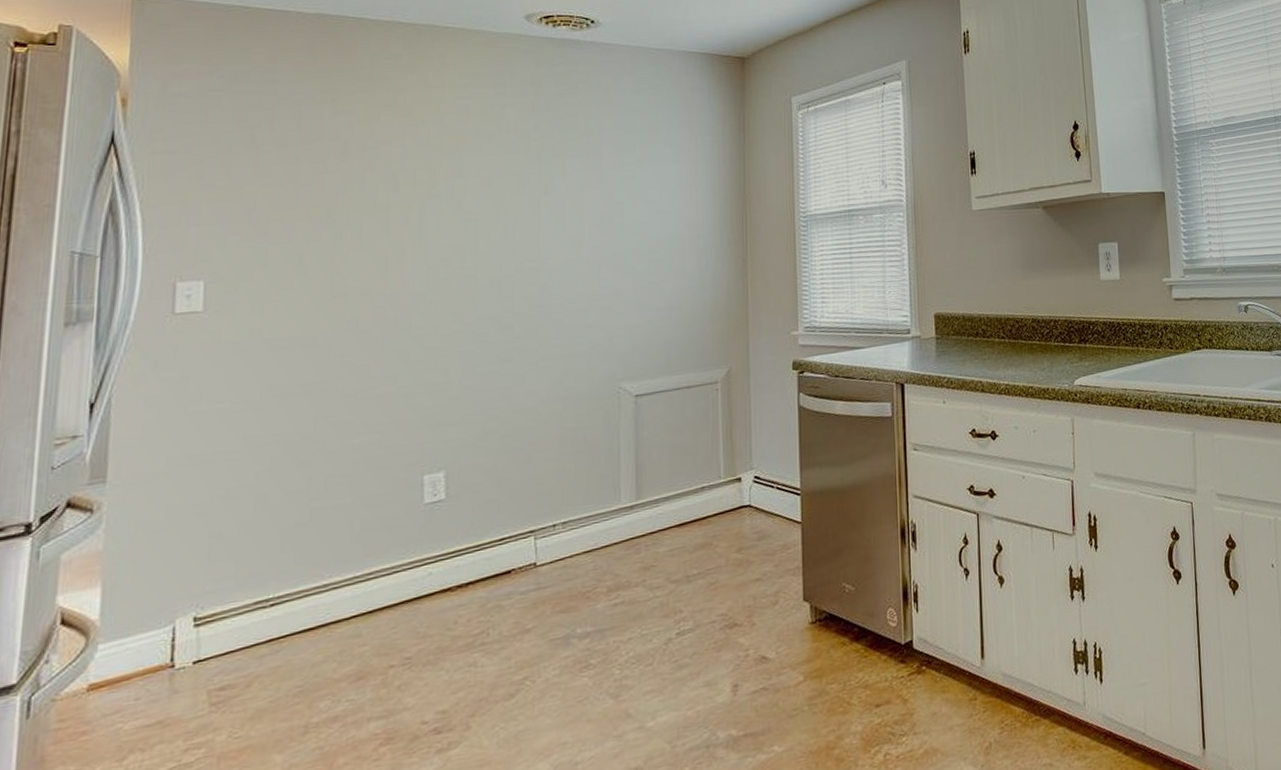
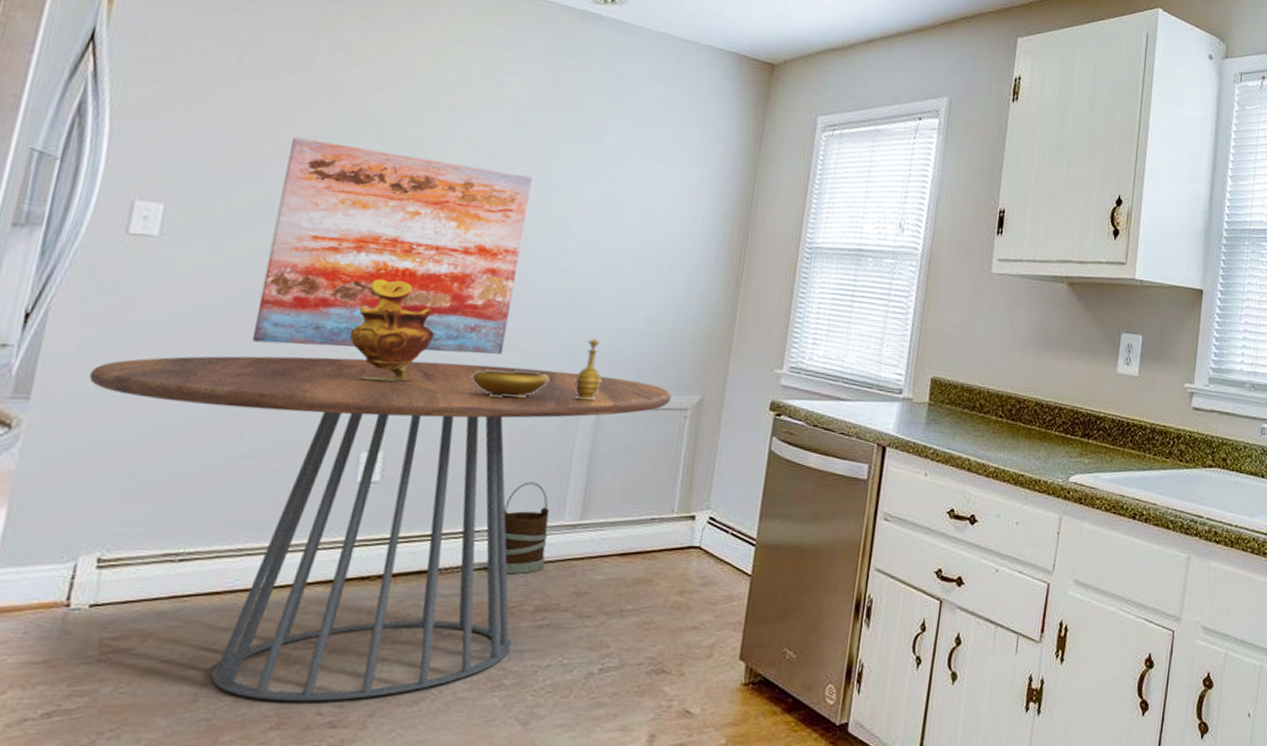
dining table: none [159,365,701,721] -> present [89,356,672,702]
wall art: none [305,197,541,392] -> present [251,137,532,354]
vase: none [395,312,474,409] -> present [349,279,435,382]
decorative bowl: none [514,333,635,403] -> present [471,338,602,401]
wooden bucket: none [558,474,611,563] -> present [487,482,550,575]

